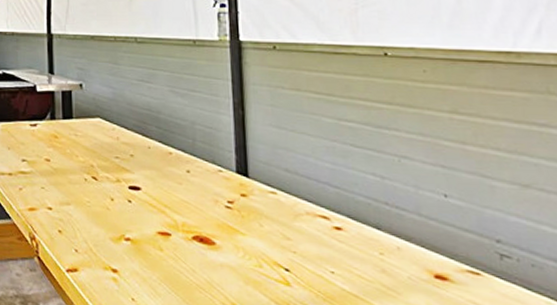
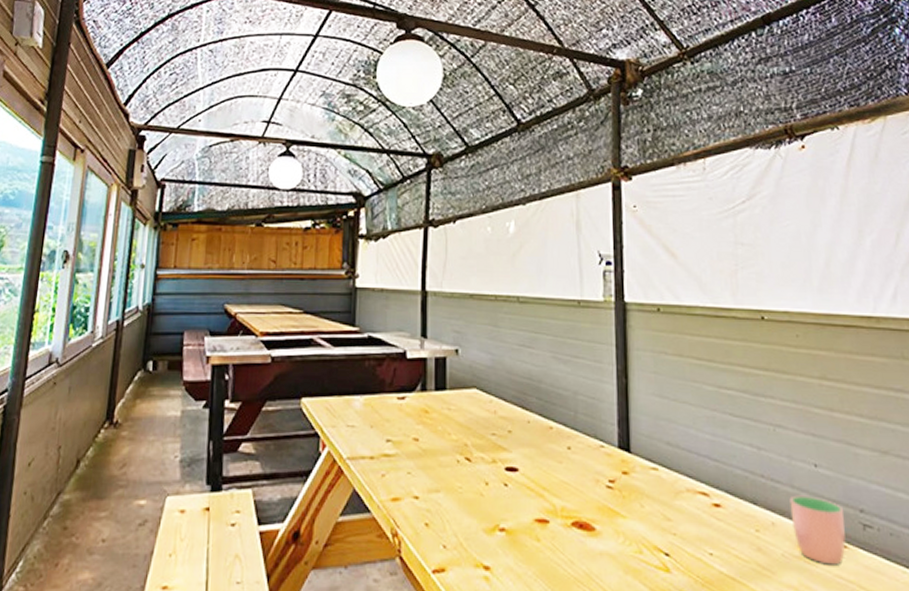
cup: none [416,223,480,291] -> present [789,495,846,565]

